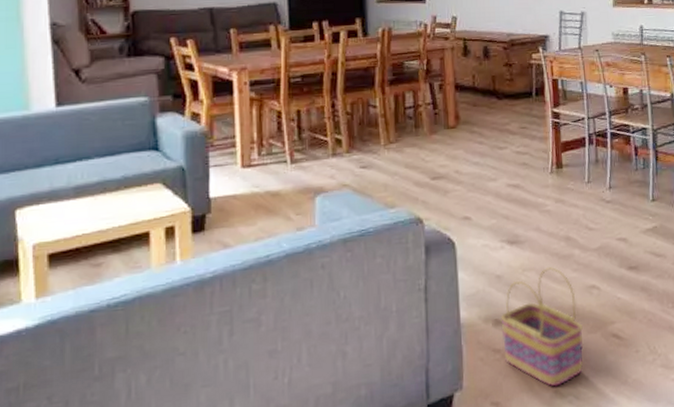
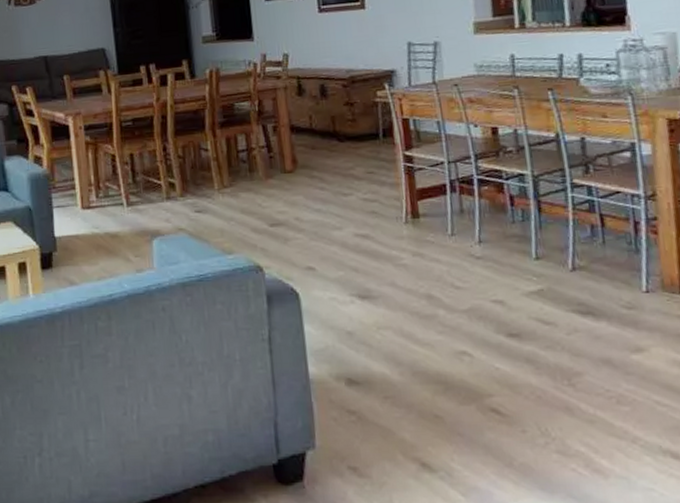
basket: present [500,267,584,387] -> none [354,327,455,459]

